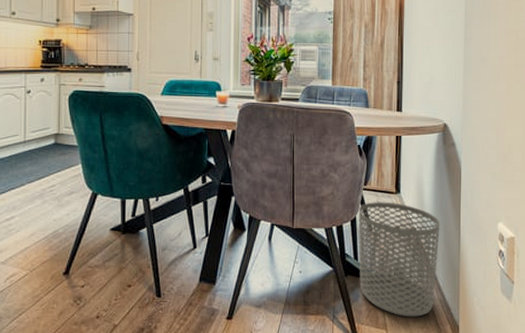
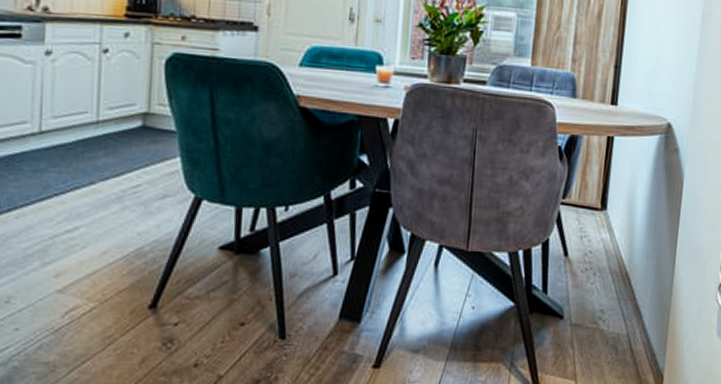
waste bin: present [358,202,440,317] -> none [547,220,652,365]

